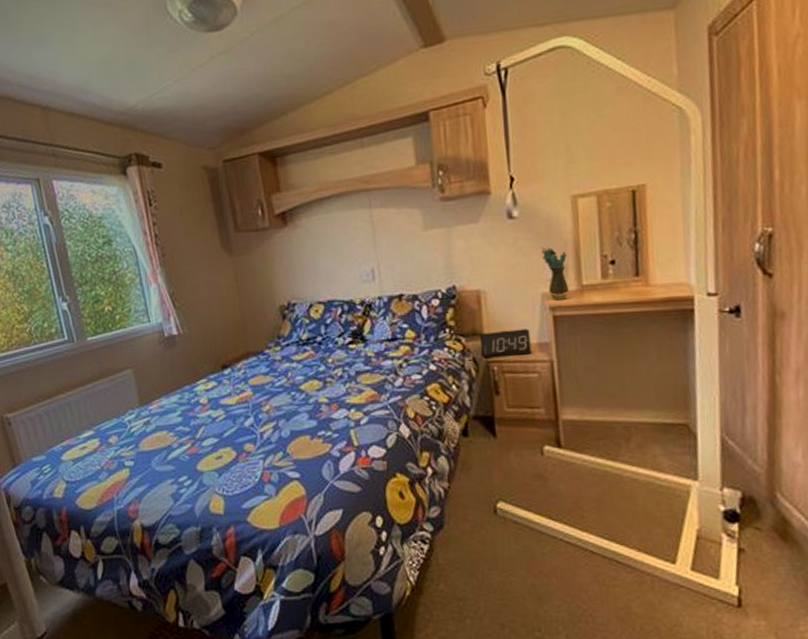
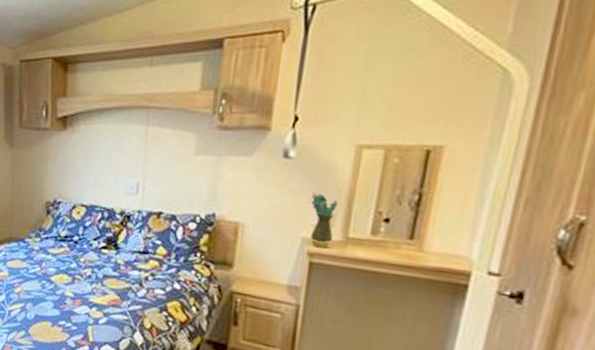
alarm clock: present [479,328,532,359] -> none [226,264,282,294]

